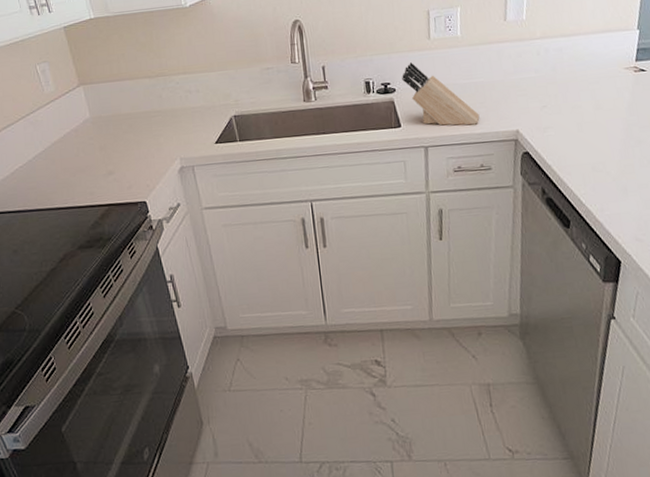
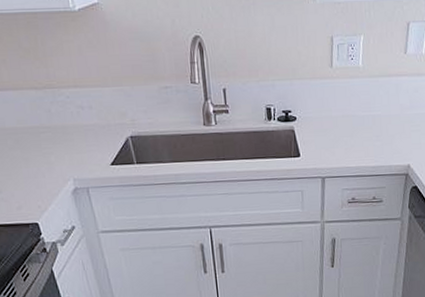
knife block: present [402,62,480,126] -> none [303,90,375,158]

